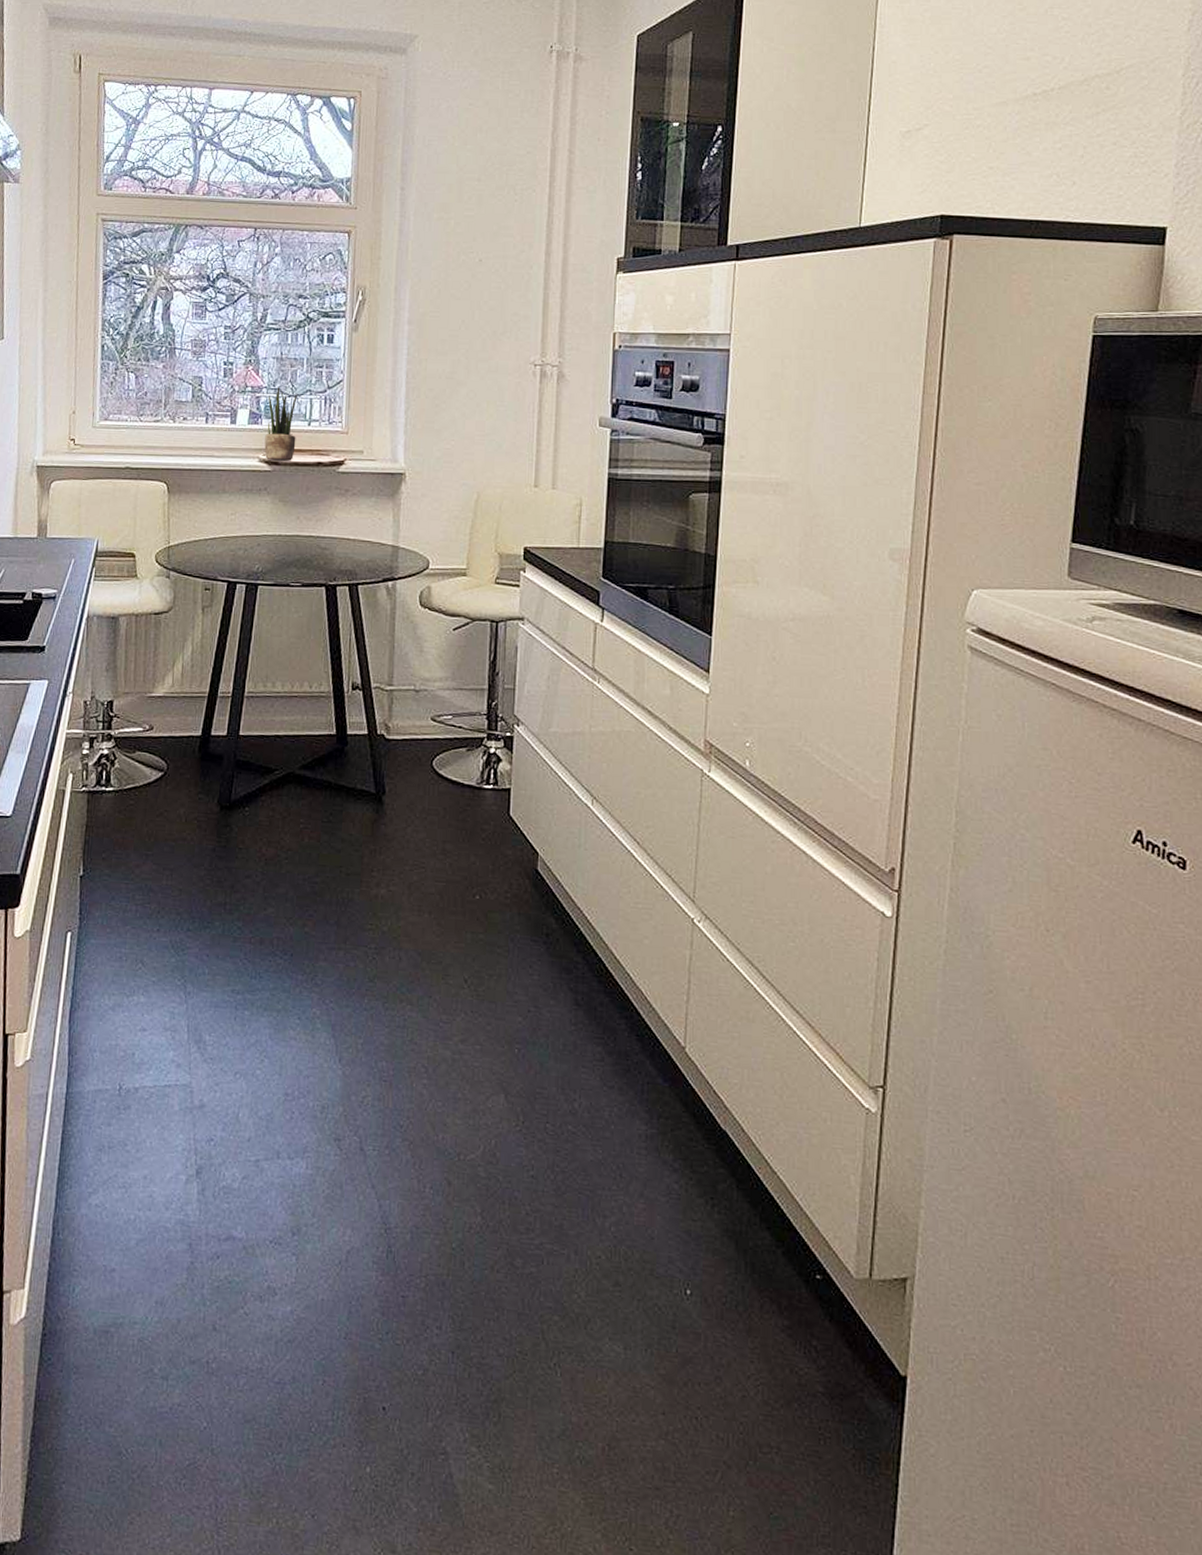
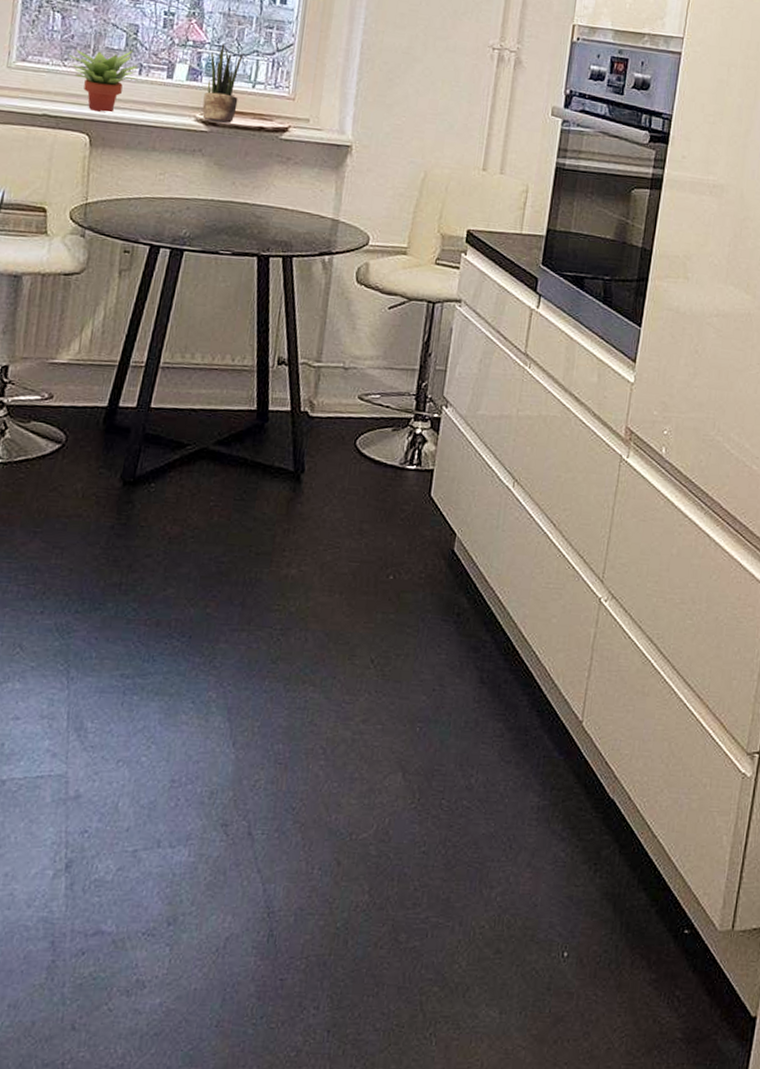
succulent plant: none [143,400,206,461] -> present [68,48,140,113]

